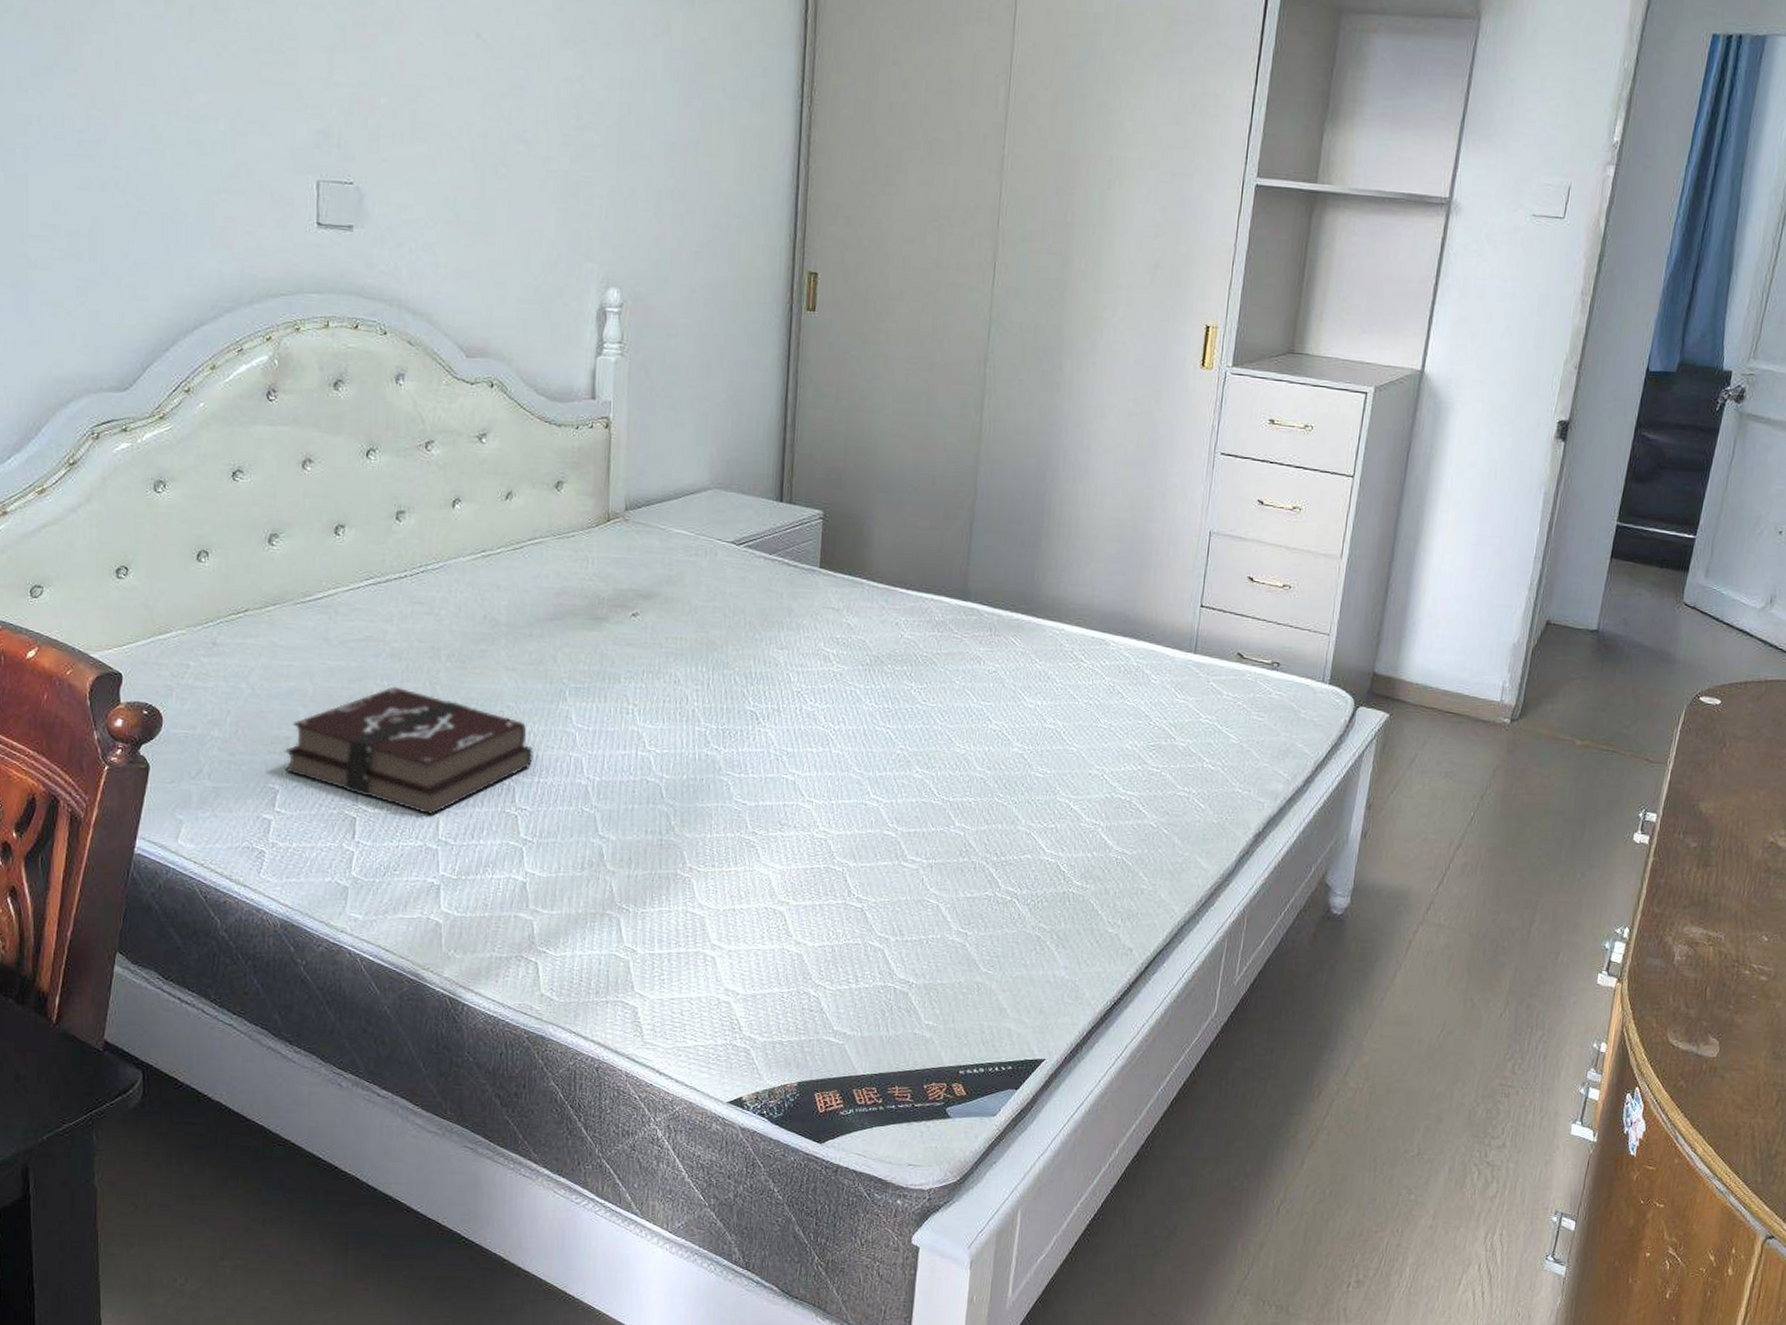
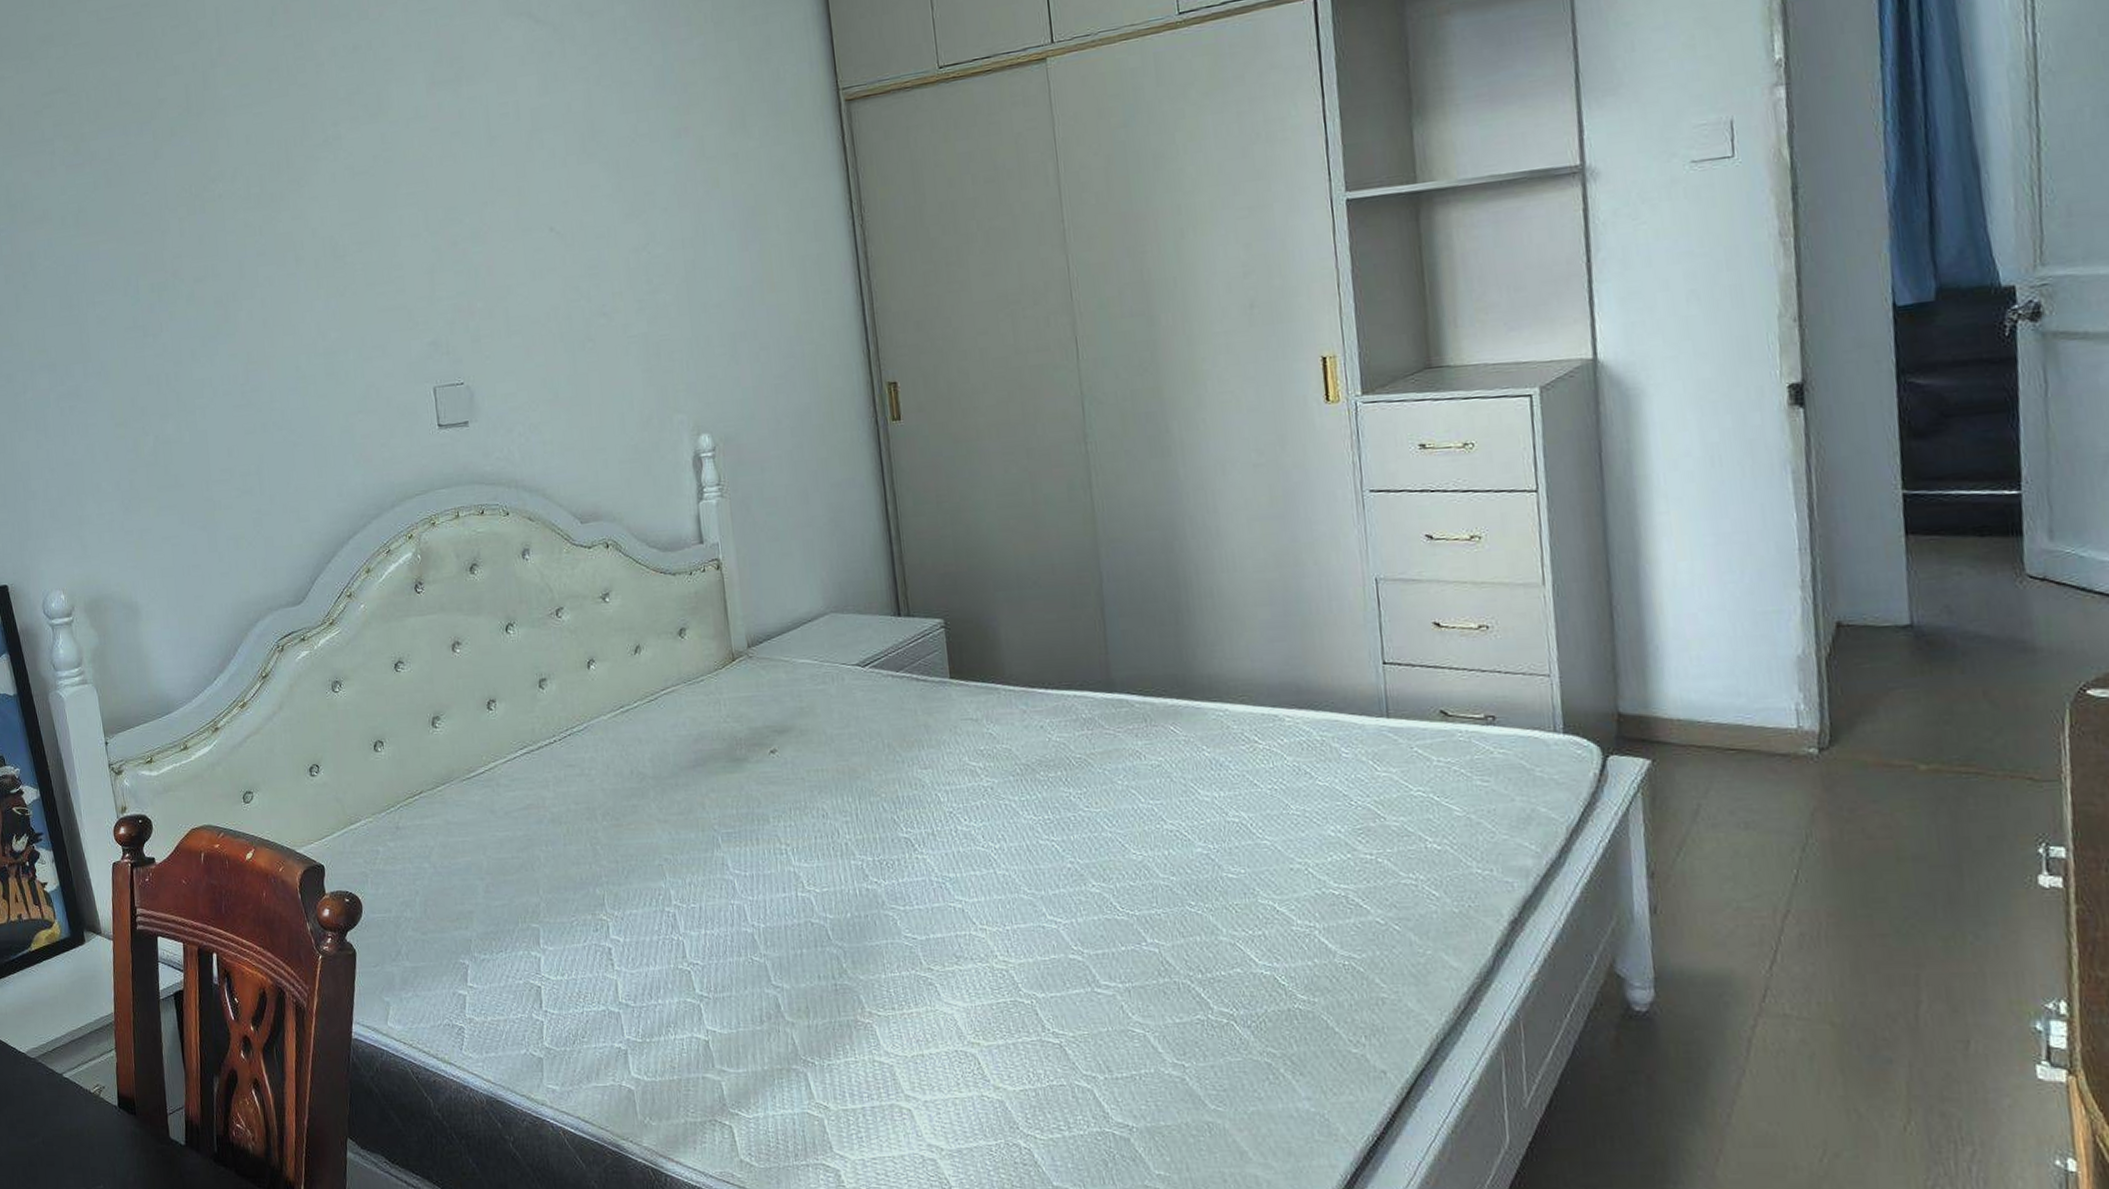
hardback book: present [283,686,533,815] -> none [468,851,697,978]

